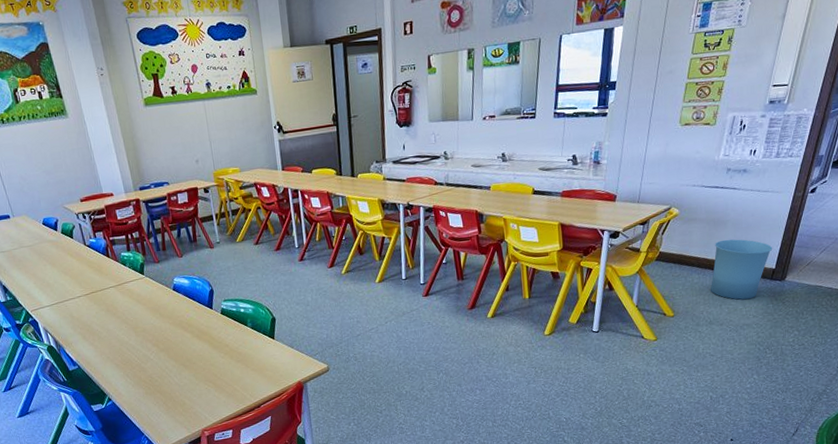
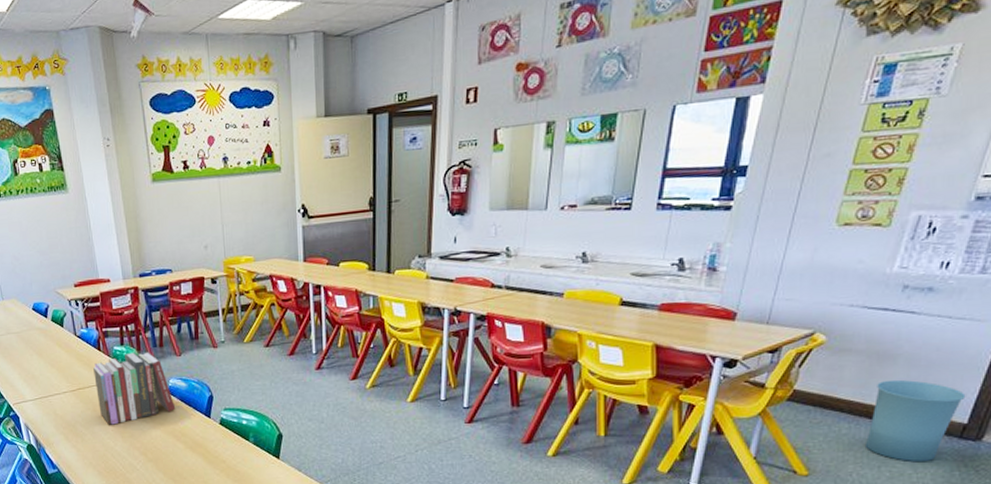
books: none [104,255,182,323] -> present [93,351,176,425]

